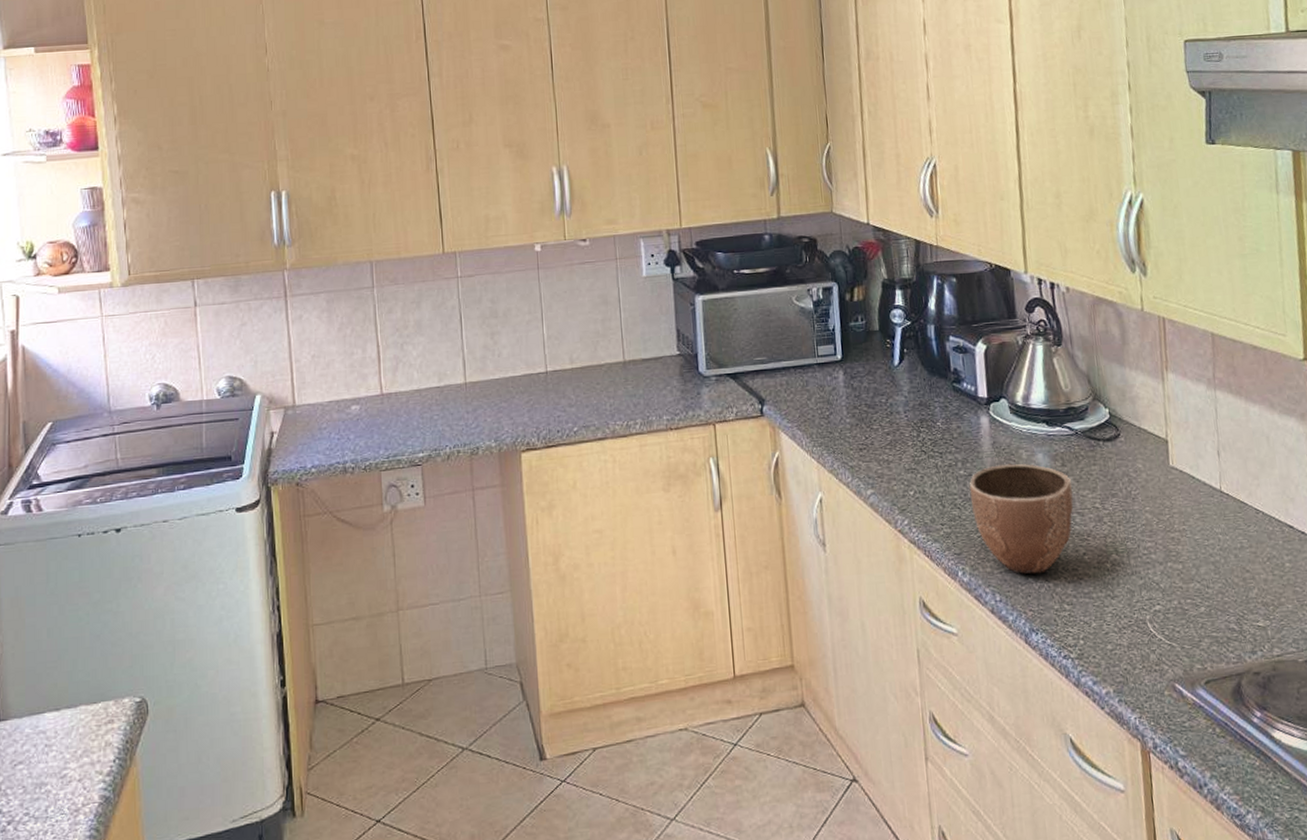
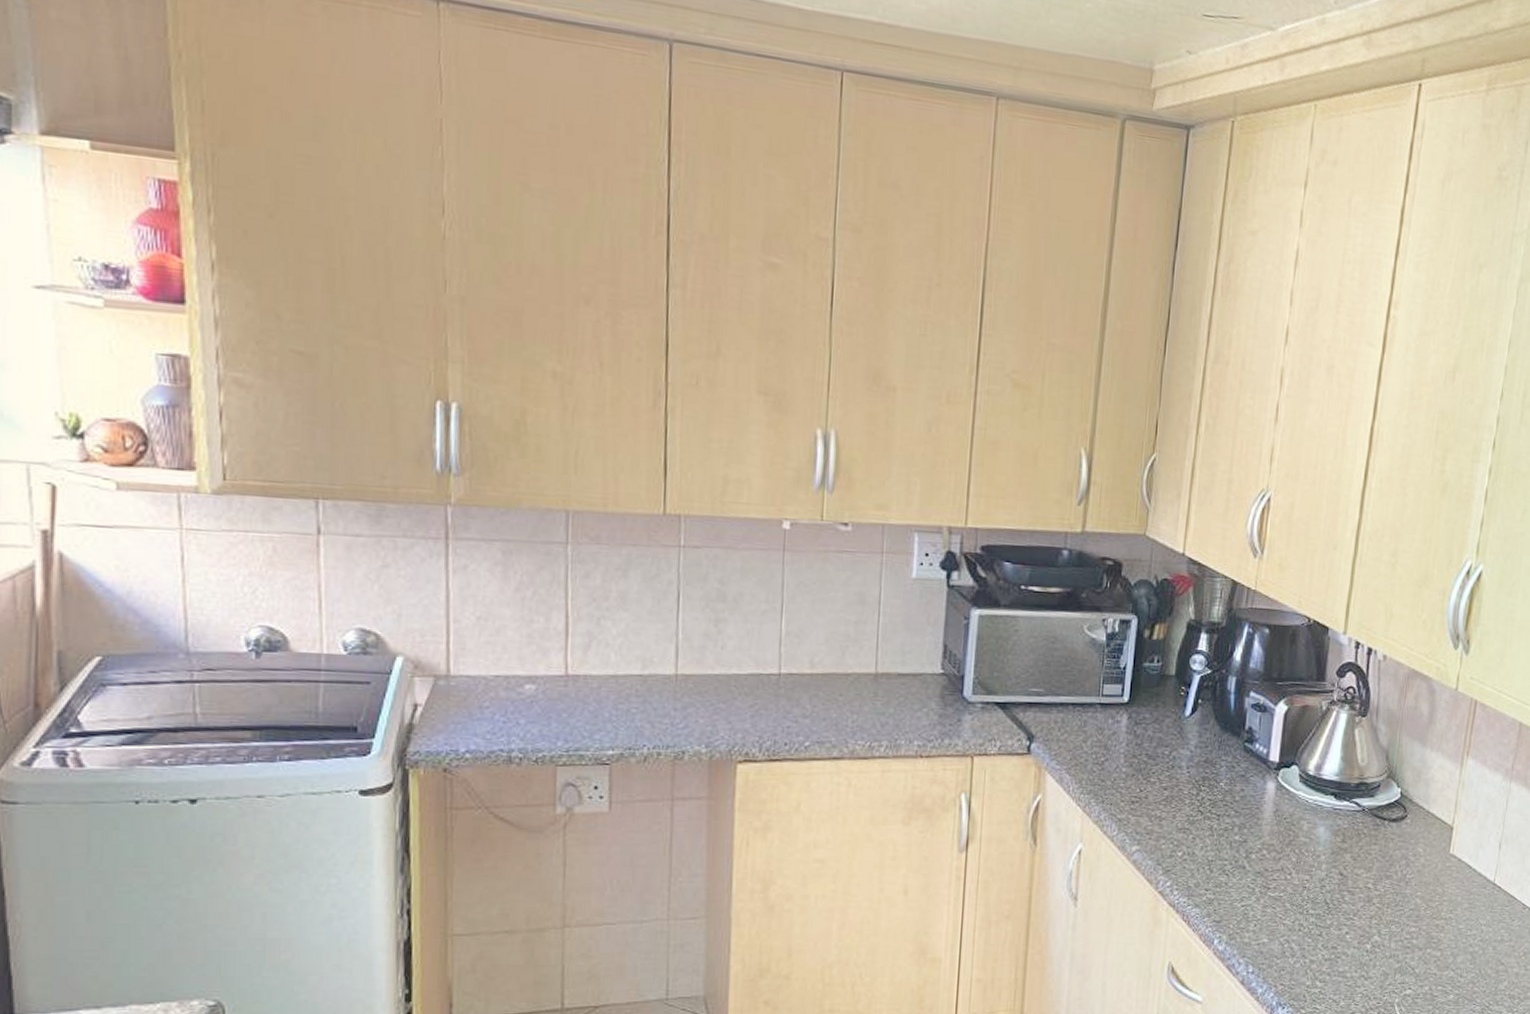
decorative bowl: present [969,463,1074,574] -> none [1240,834,1348,949]

